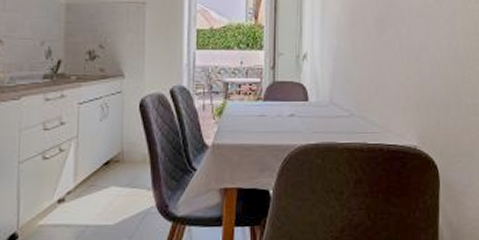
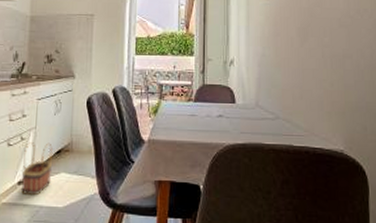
basket: none [61,153,99,215] -> present [21,142,53,196]

